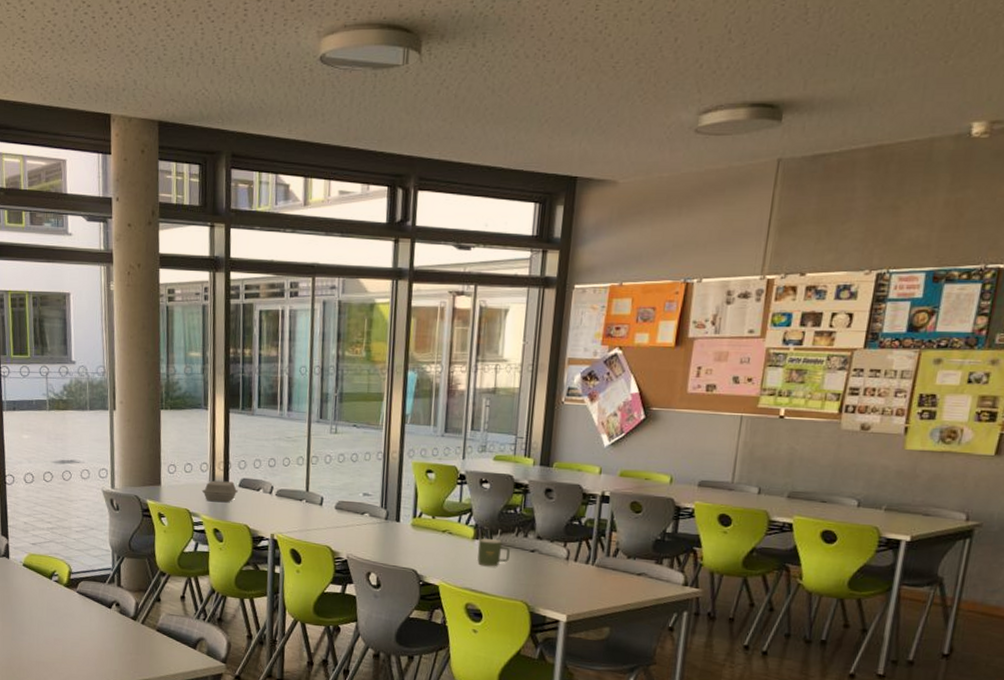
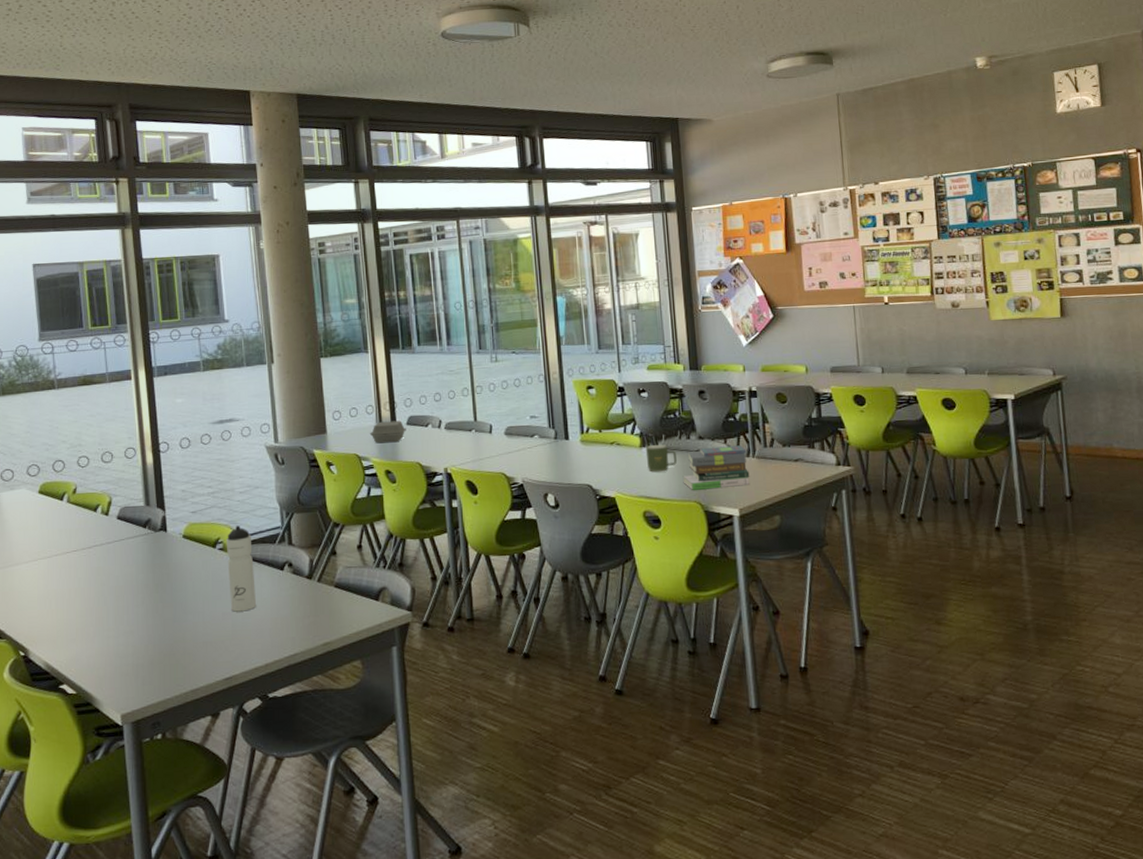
water bottle: none [61,561,85,640] -> present [226,525,256,612]
books: none [512,548,587,593] -> present [682,445,750,490]

